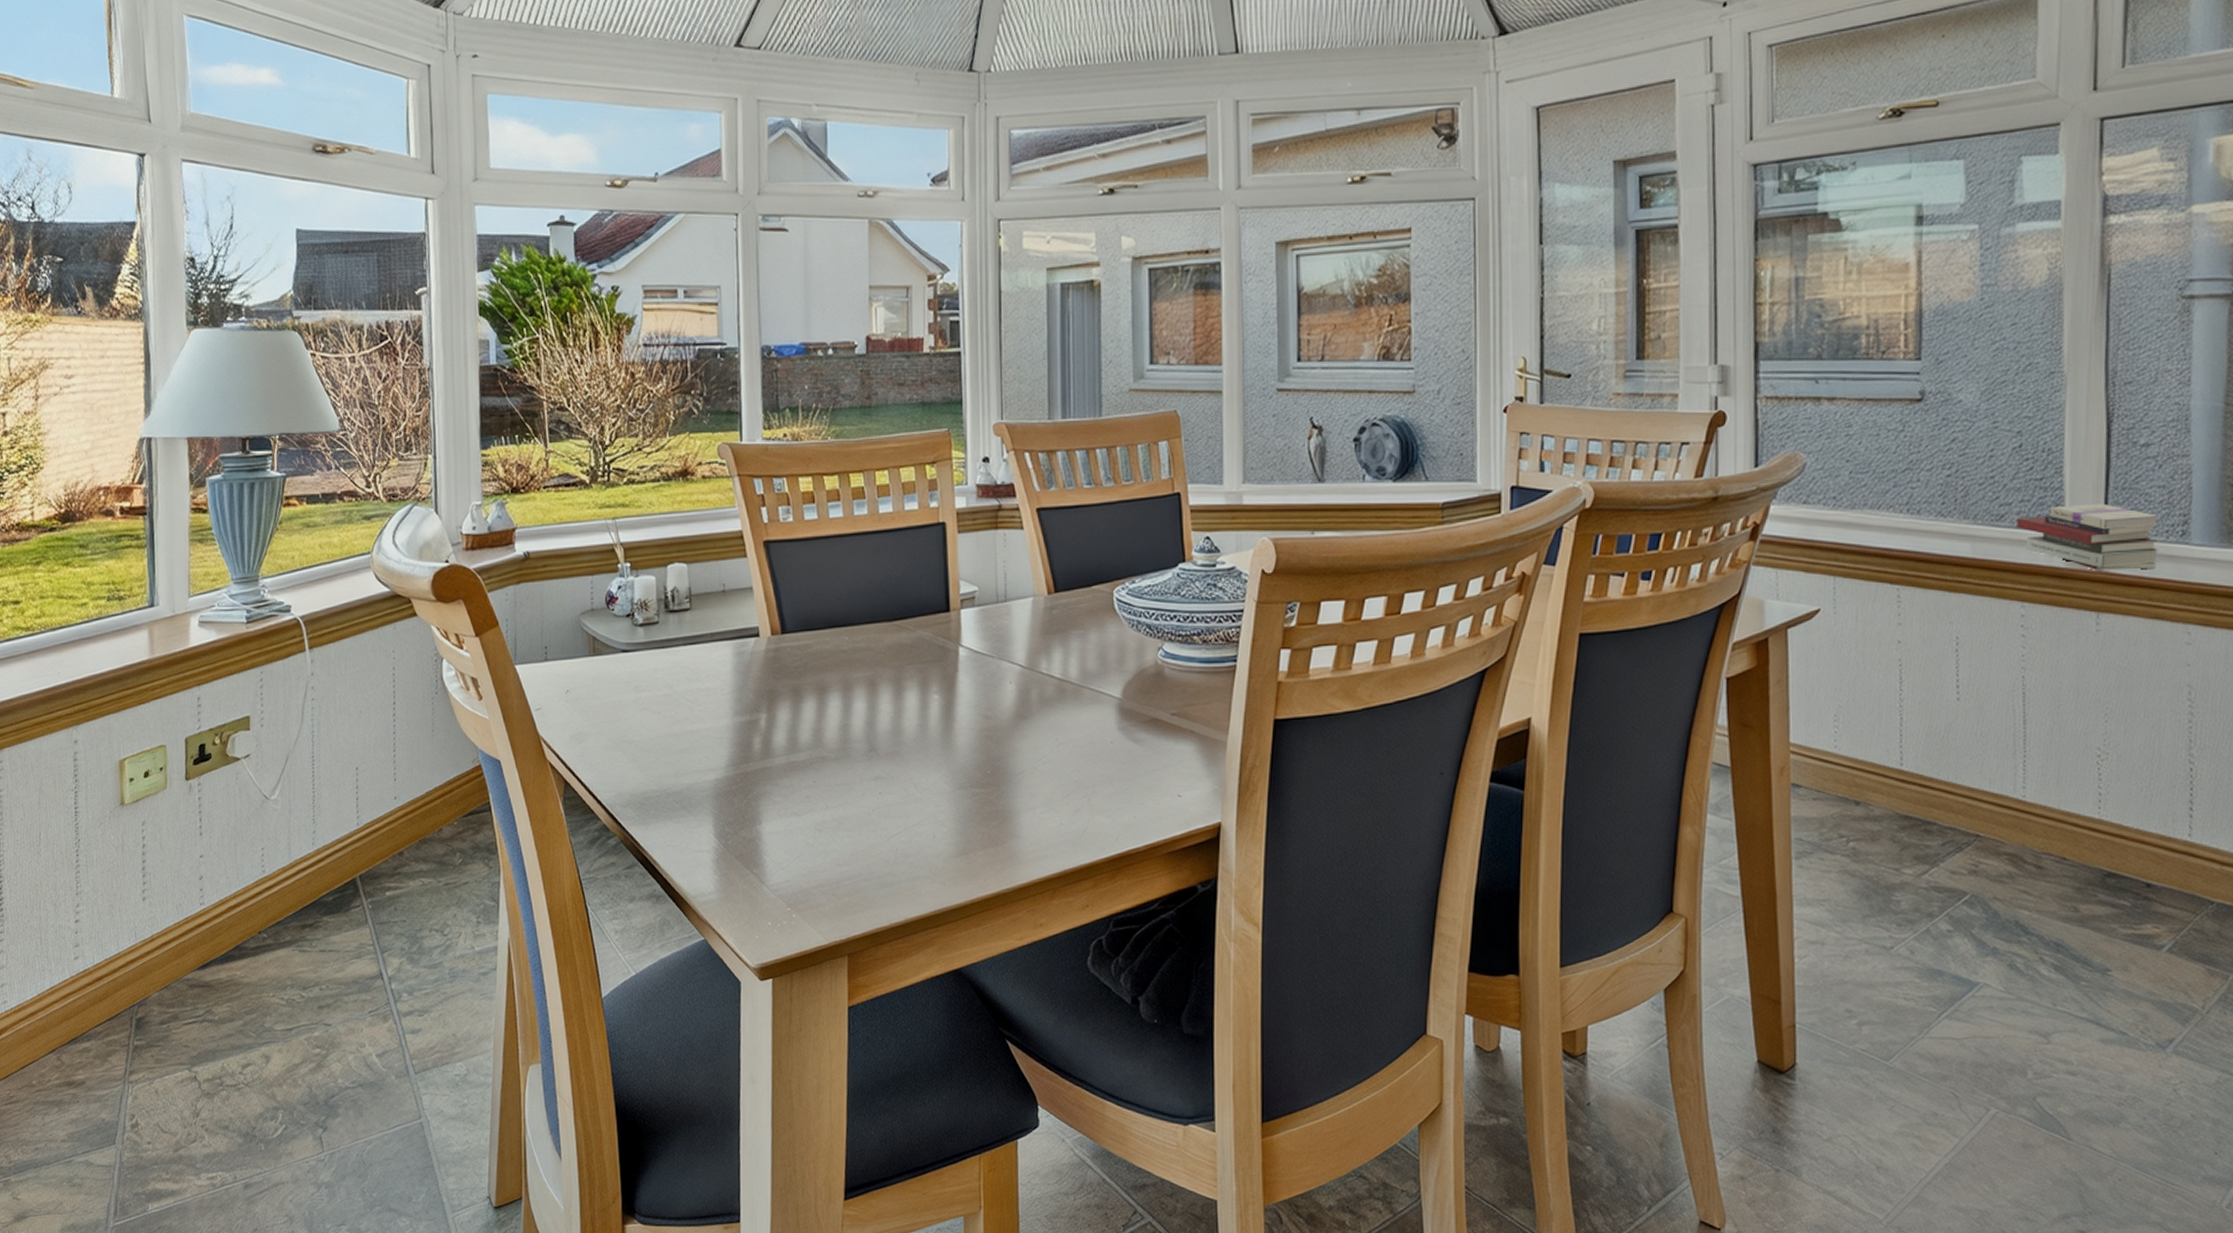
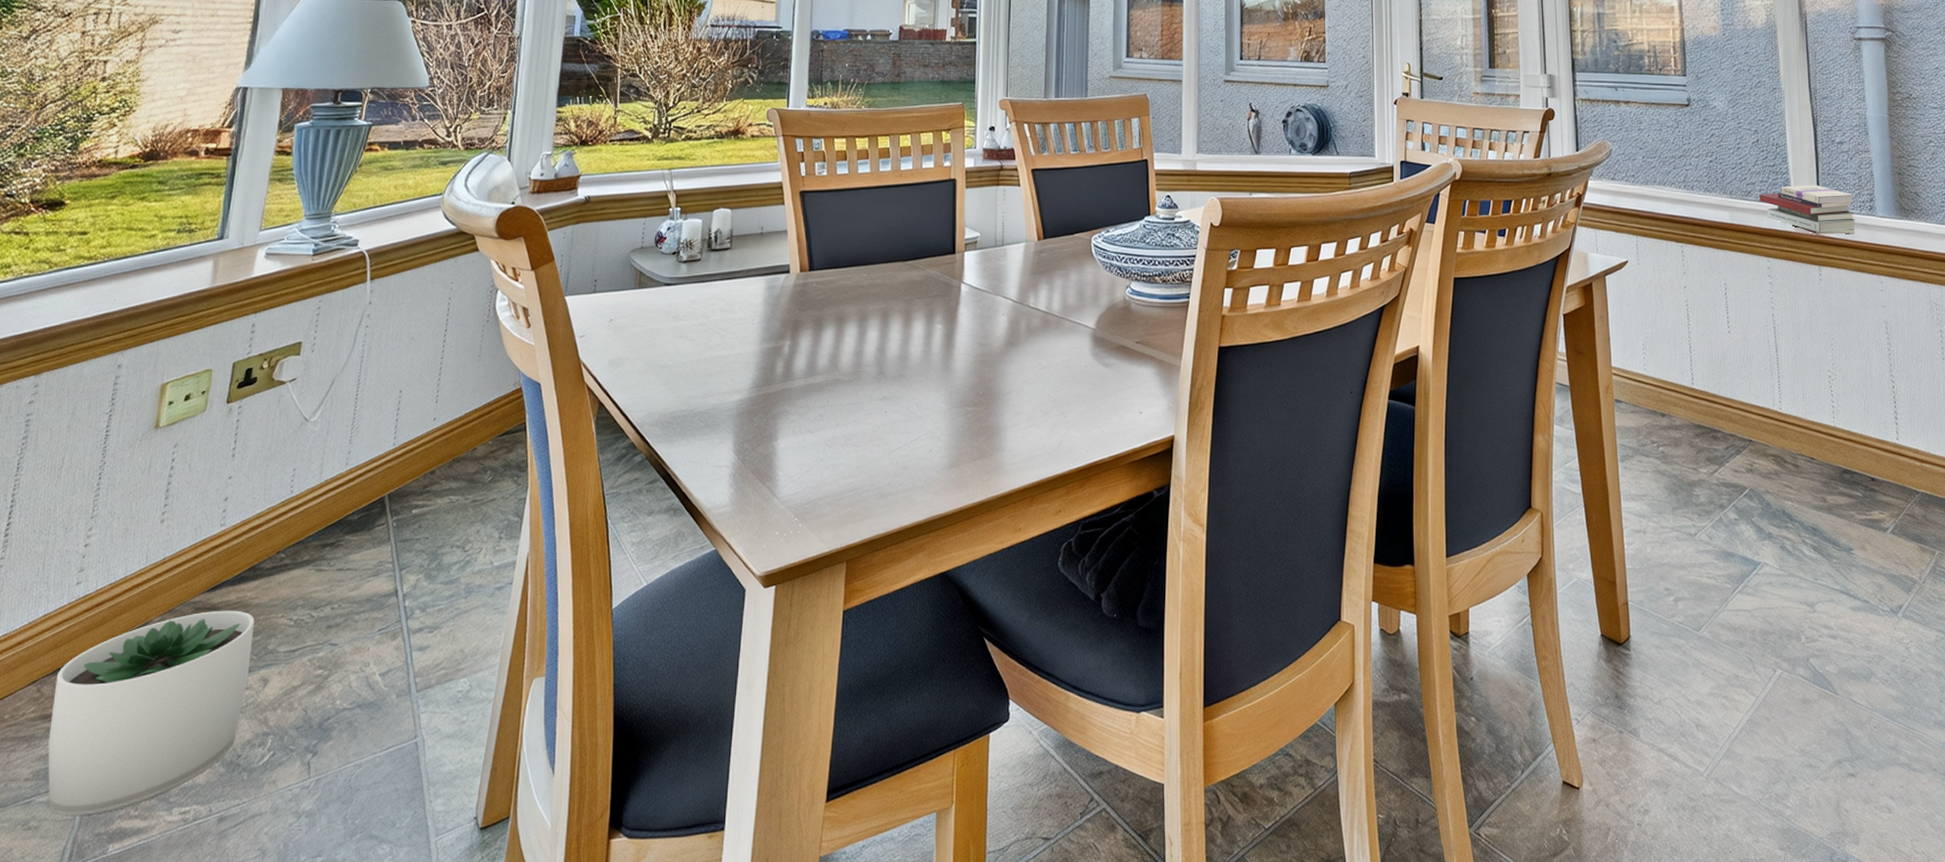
planter: none [72,988,251,1177] -> present [47,610,255,816]

